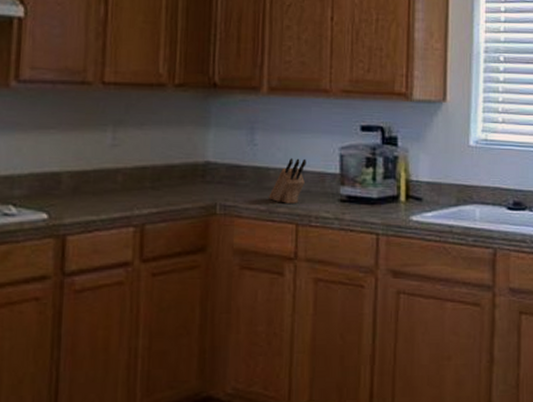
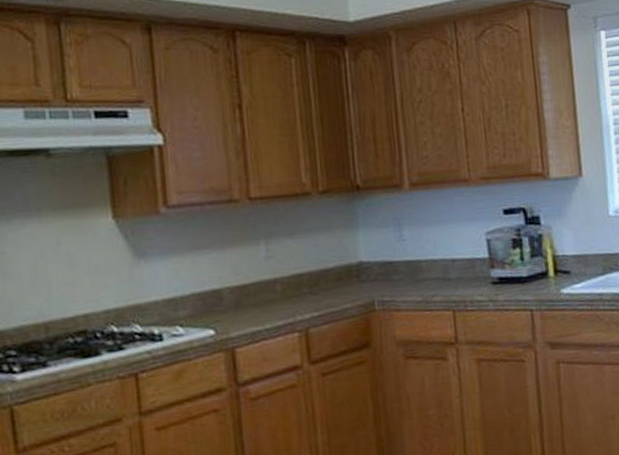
knife block: present [269,158,306,203] -> none [423,247,456,292]

